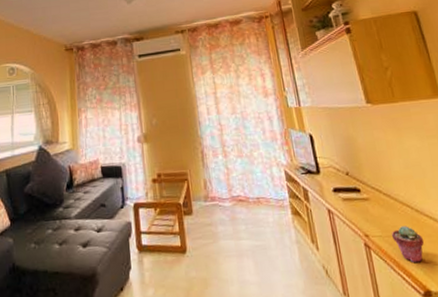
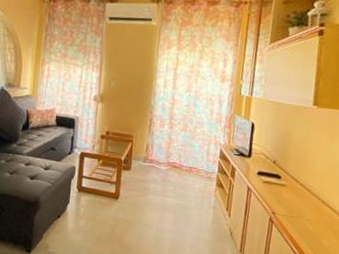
potted succulent: present [391,226,424,263] -> none [294,211,319,240]

